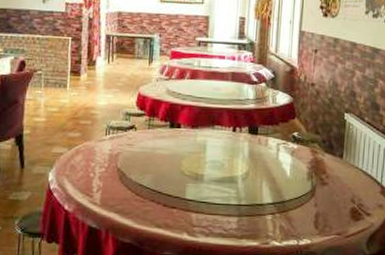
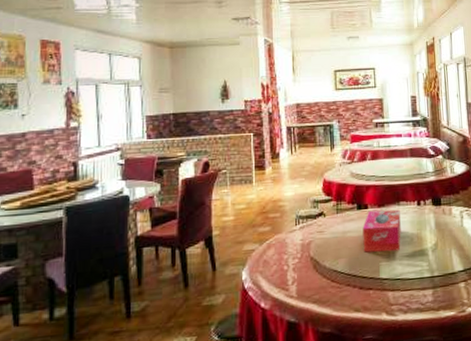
tissue box: none [171,131,214,174] -> present [362,209,401,253]

